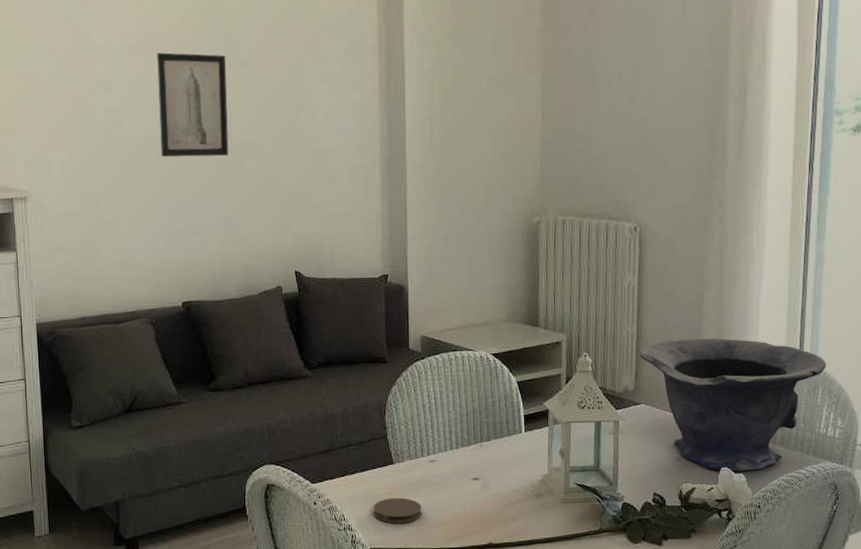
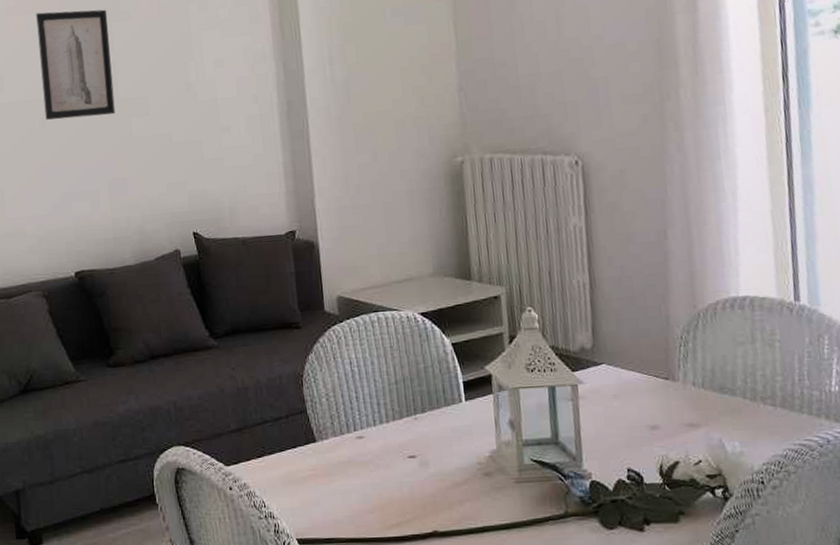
coaster: present [373,497,422,524] -> none [296,480,353,510]
decorative bowl: present [639,338,827,472] -> none [595,283,832,441]

